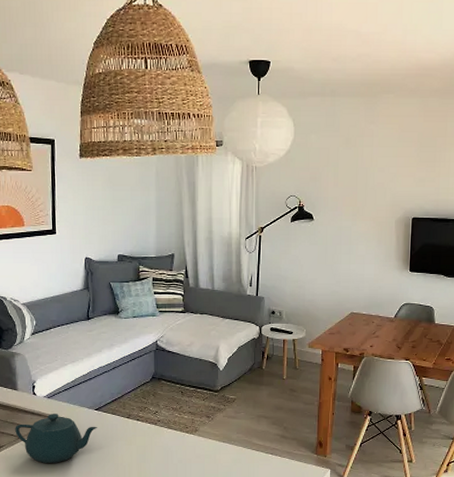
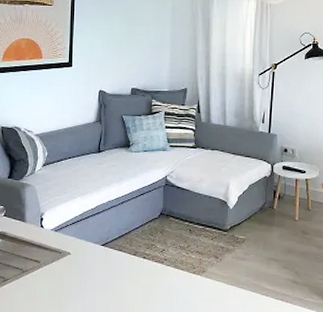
teapot: present [15,414,97,464] -> none [21,248,103,300]

